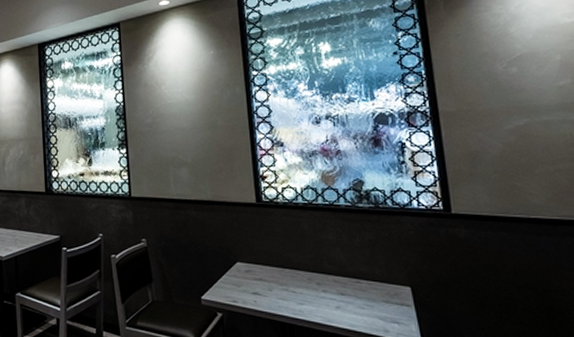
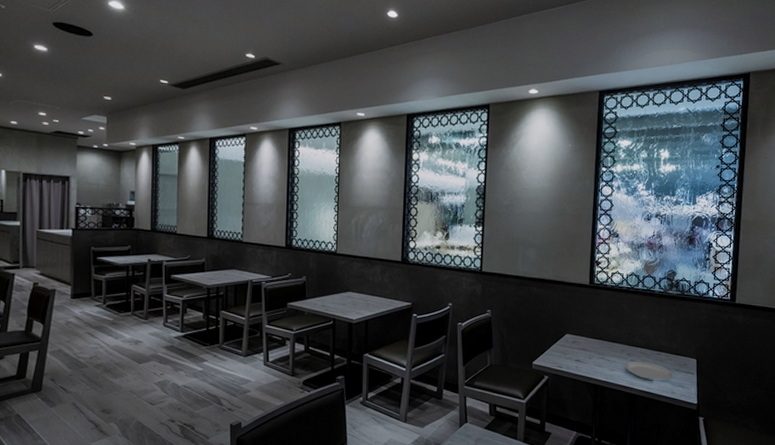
plate: none [316,291,382,316] -> present [625,361,673,381]

